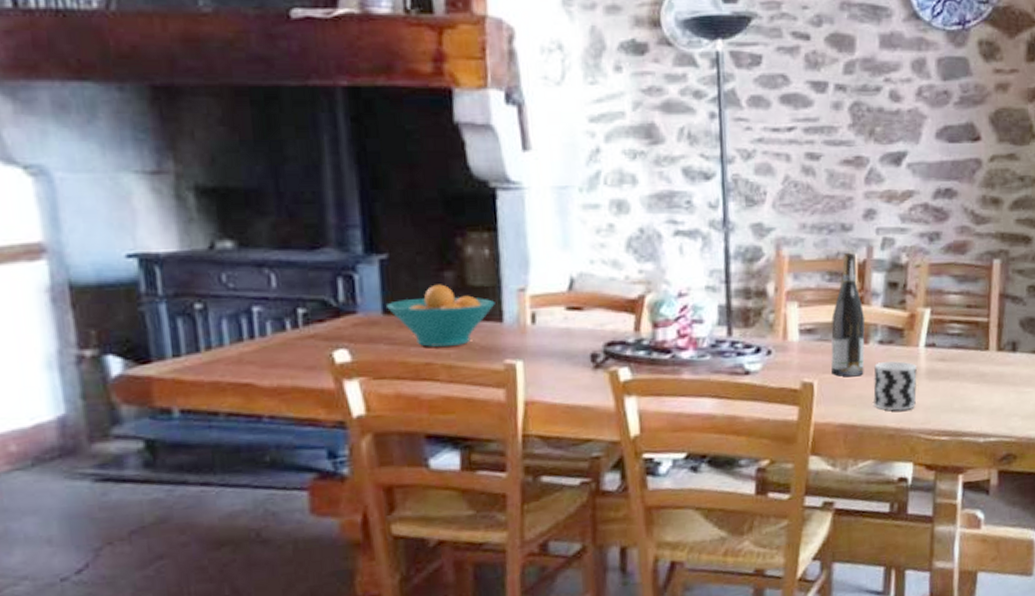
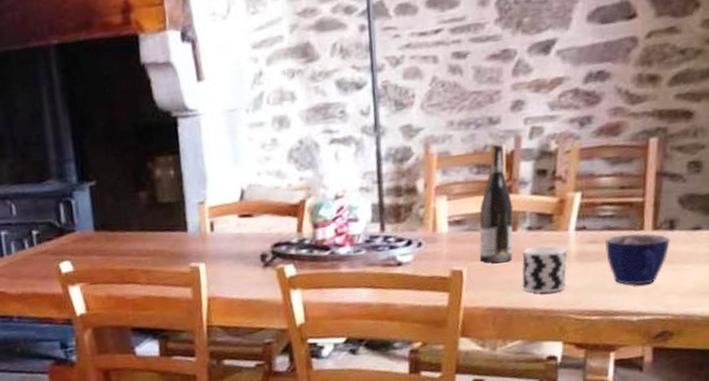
fruit bowl: present [387,284,495,347] -> none [97,203,181,256]
cup: none [954,353,1013,407] -> present [605,233,670,286]

